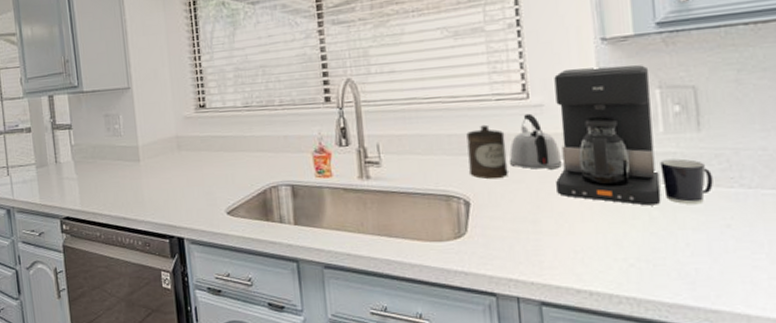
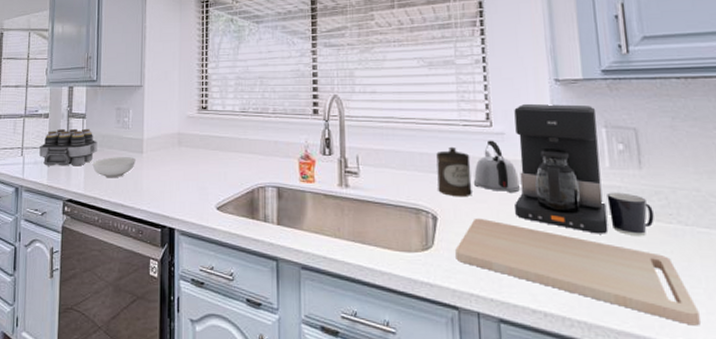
spice rack: none [26,140,90,184] -> present [39,128,98,166]
bowl: none [86,167,134,191] -> present [92,157,137,178]
cutting board: none [491,199,761,293] -> present [455,218,700,326]

